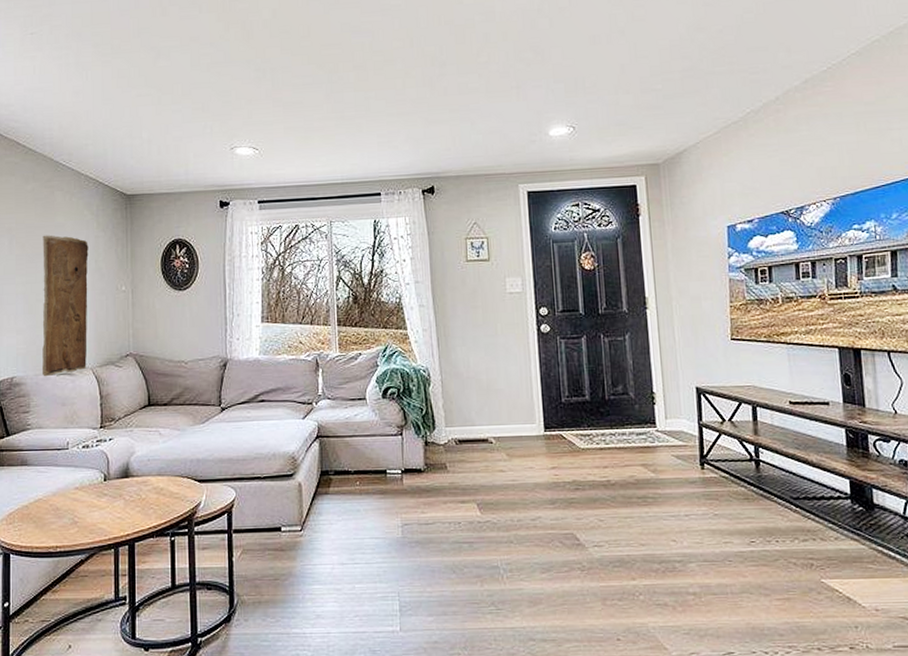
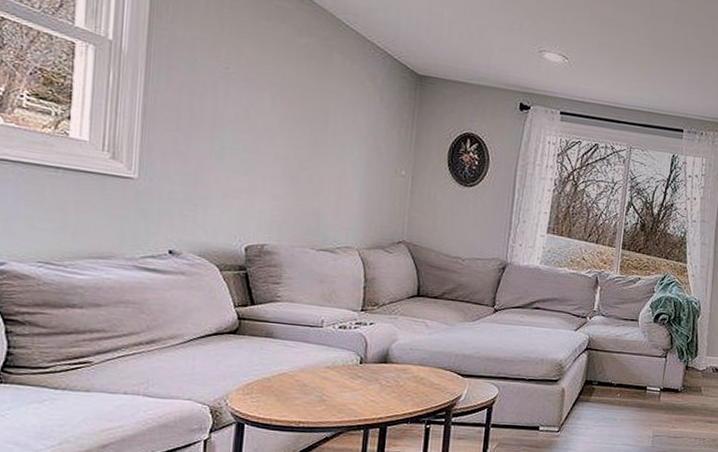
stone relief: present [42,235,89,377] -> none [300,98,368,251]

